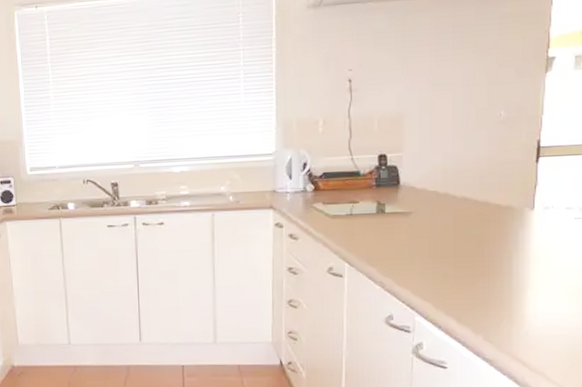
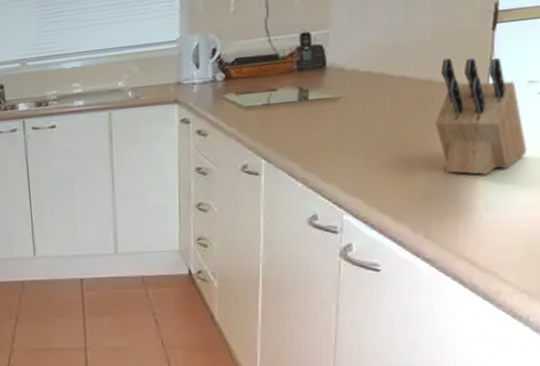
knife block: none [490,183,567,286] -> present [434,57,527,175]

